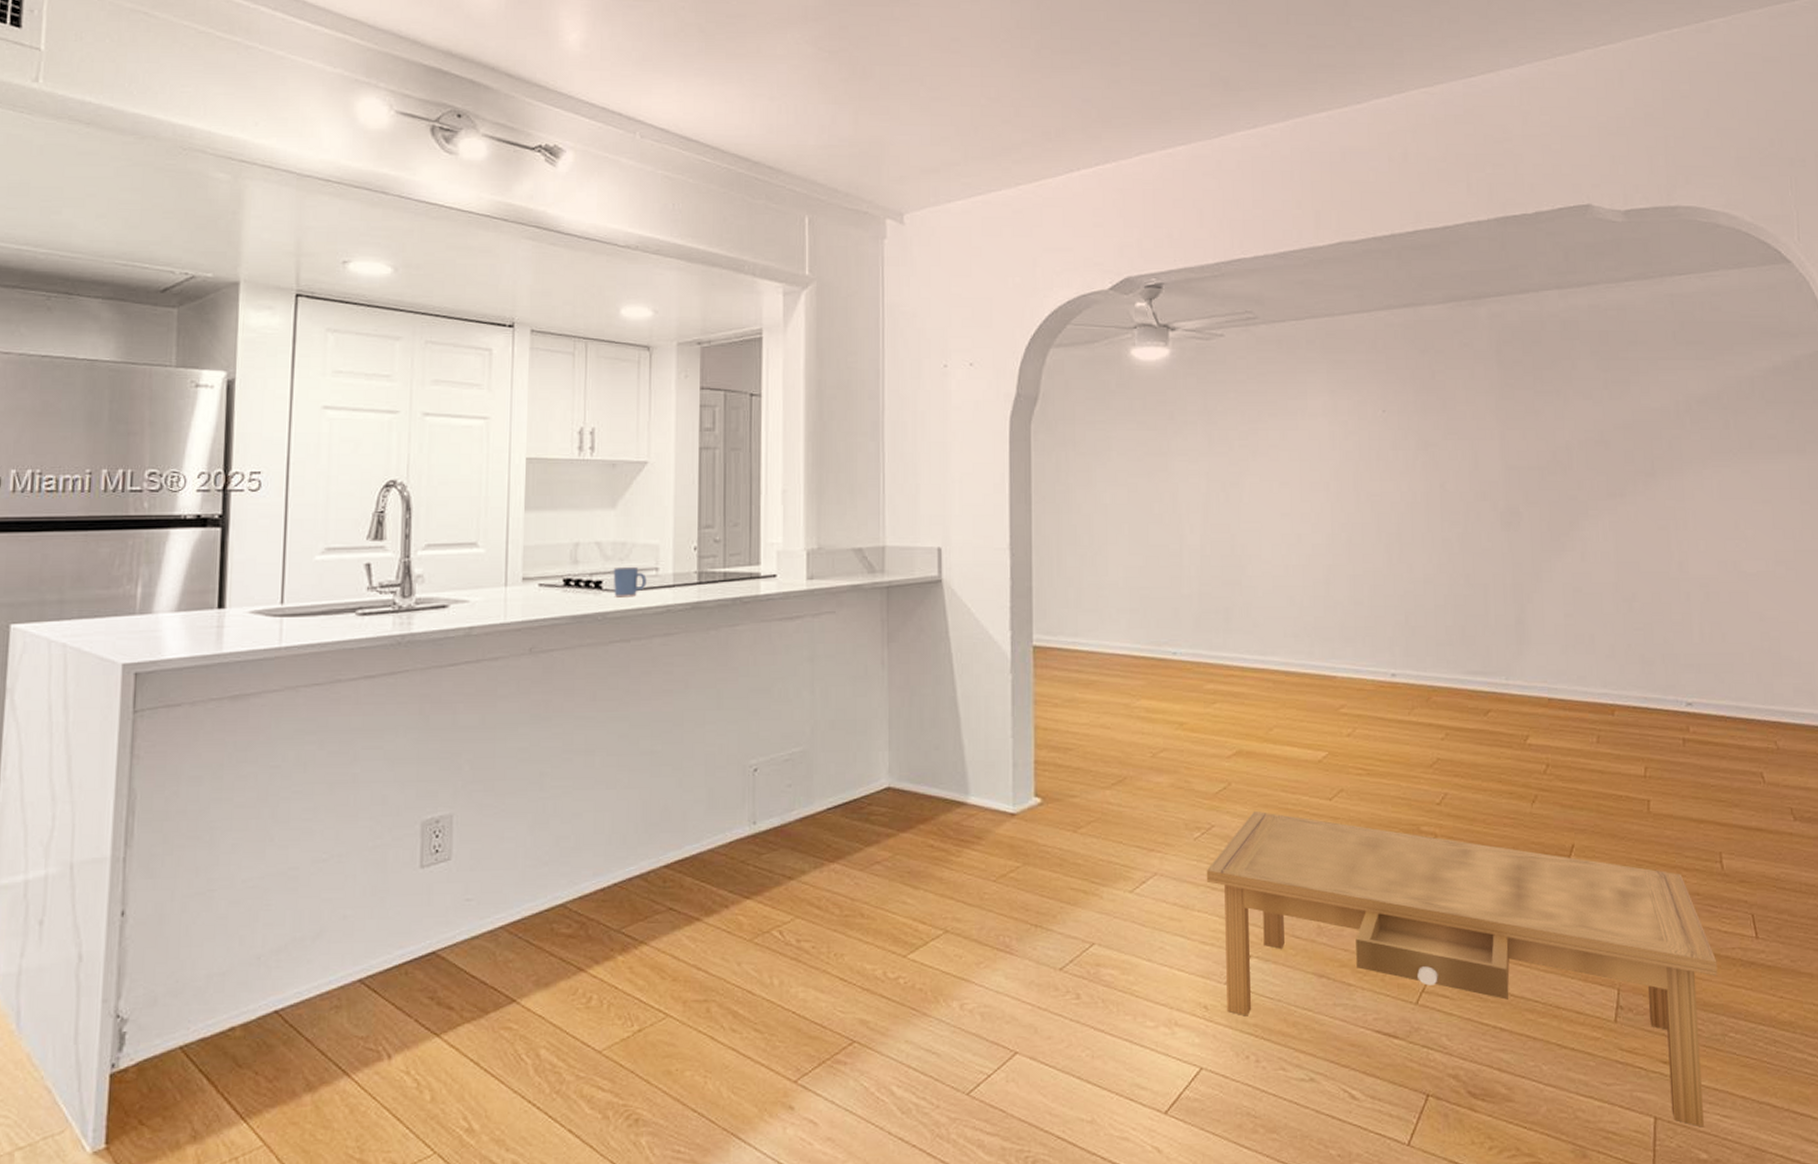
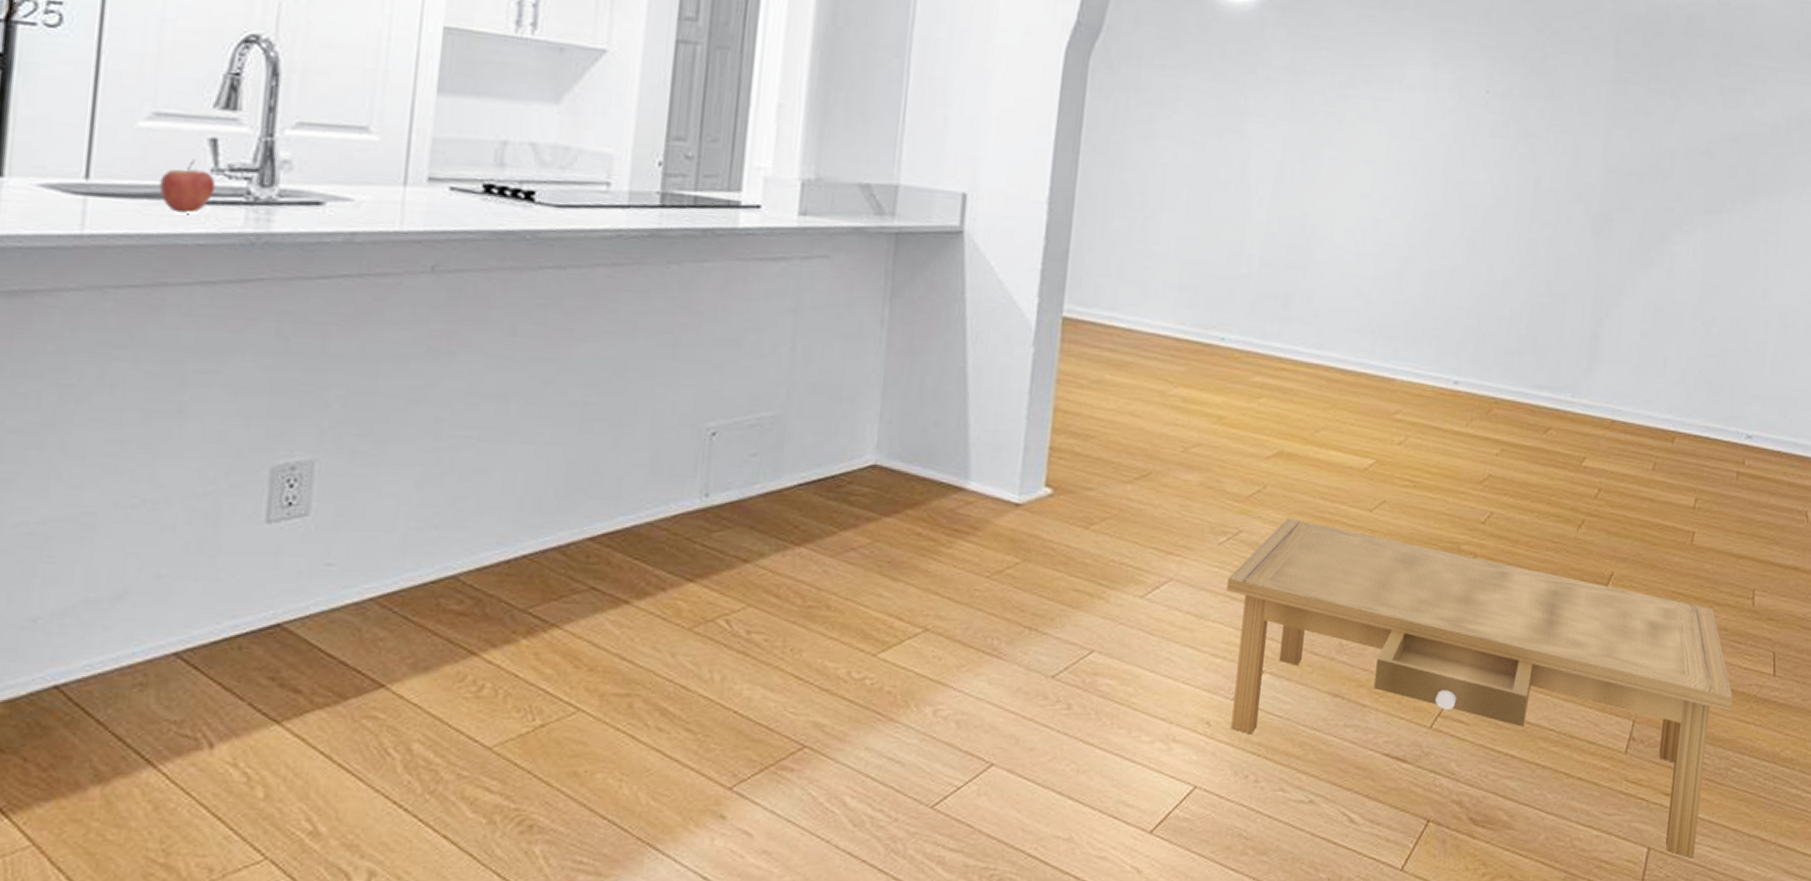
fruit: none [332,581,371,624] -> present [159,159,216,214]
mug: present [613,566,647,598] -> none [549,177,594,216]

